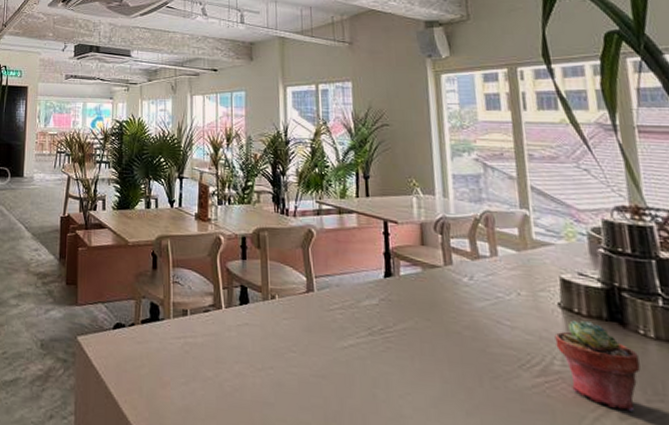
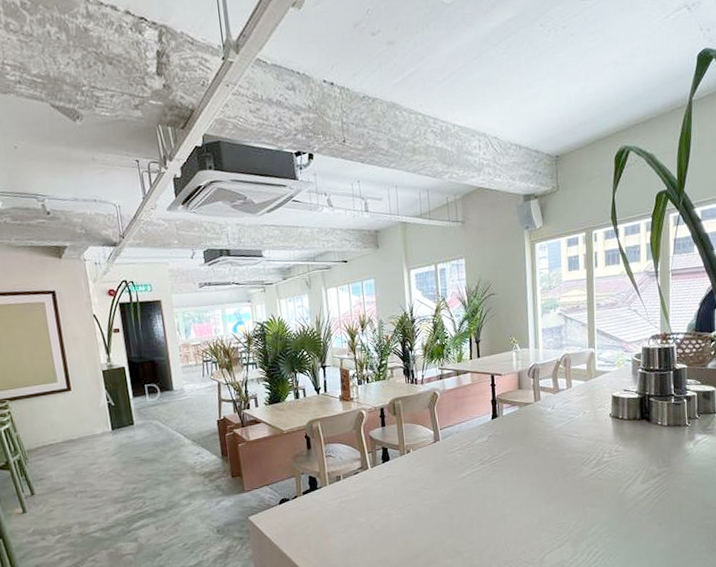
potted succulent: present [555,320,641,411] -> none [606,423,656,478]

